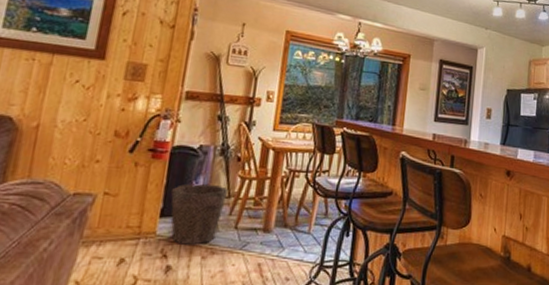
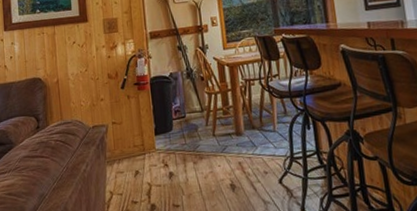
waste bin: present [171,184,229,245] -> none [159,103,201,155]

